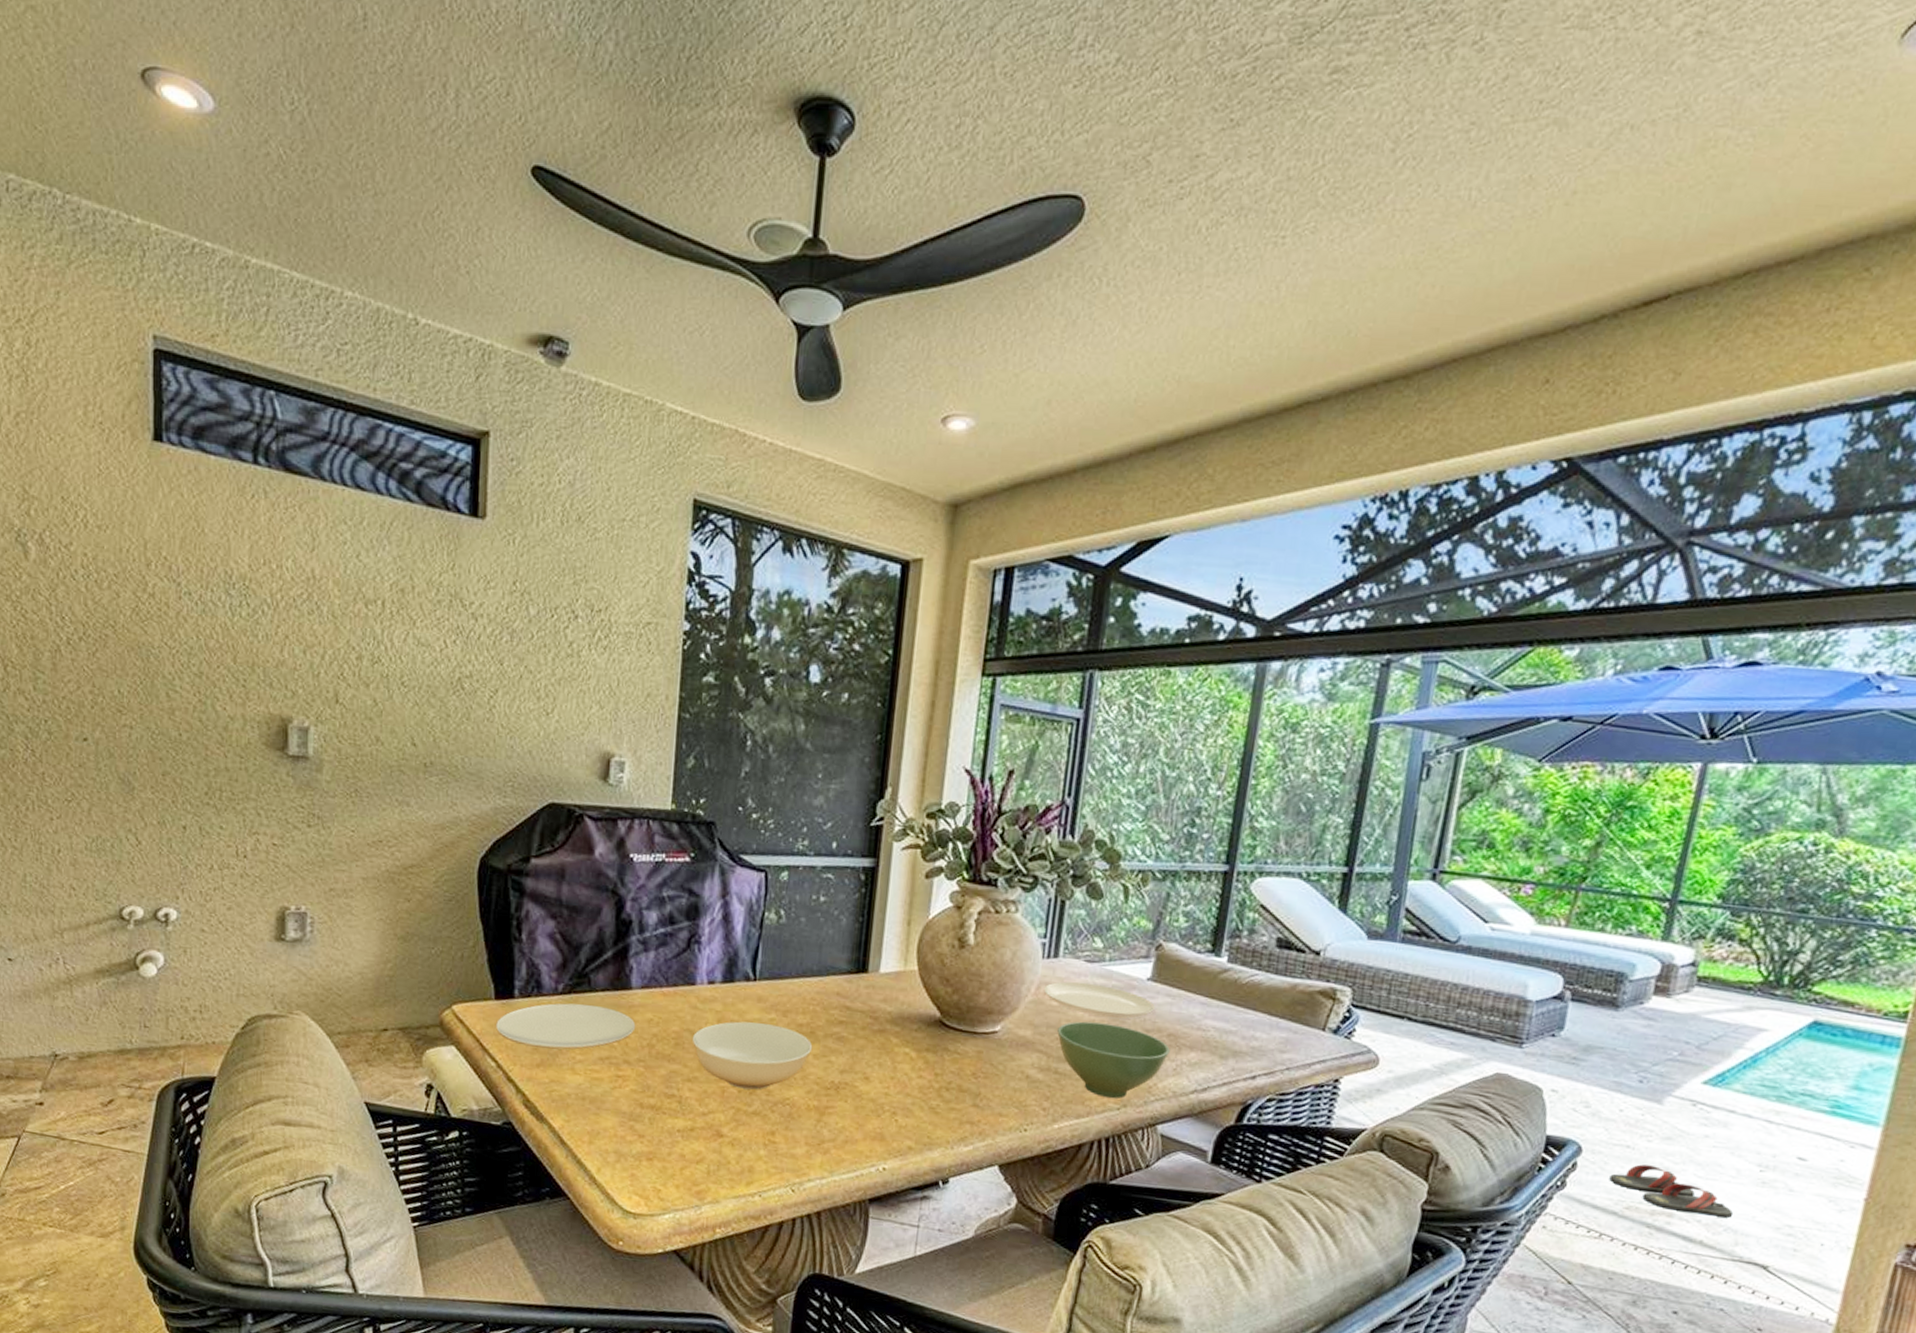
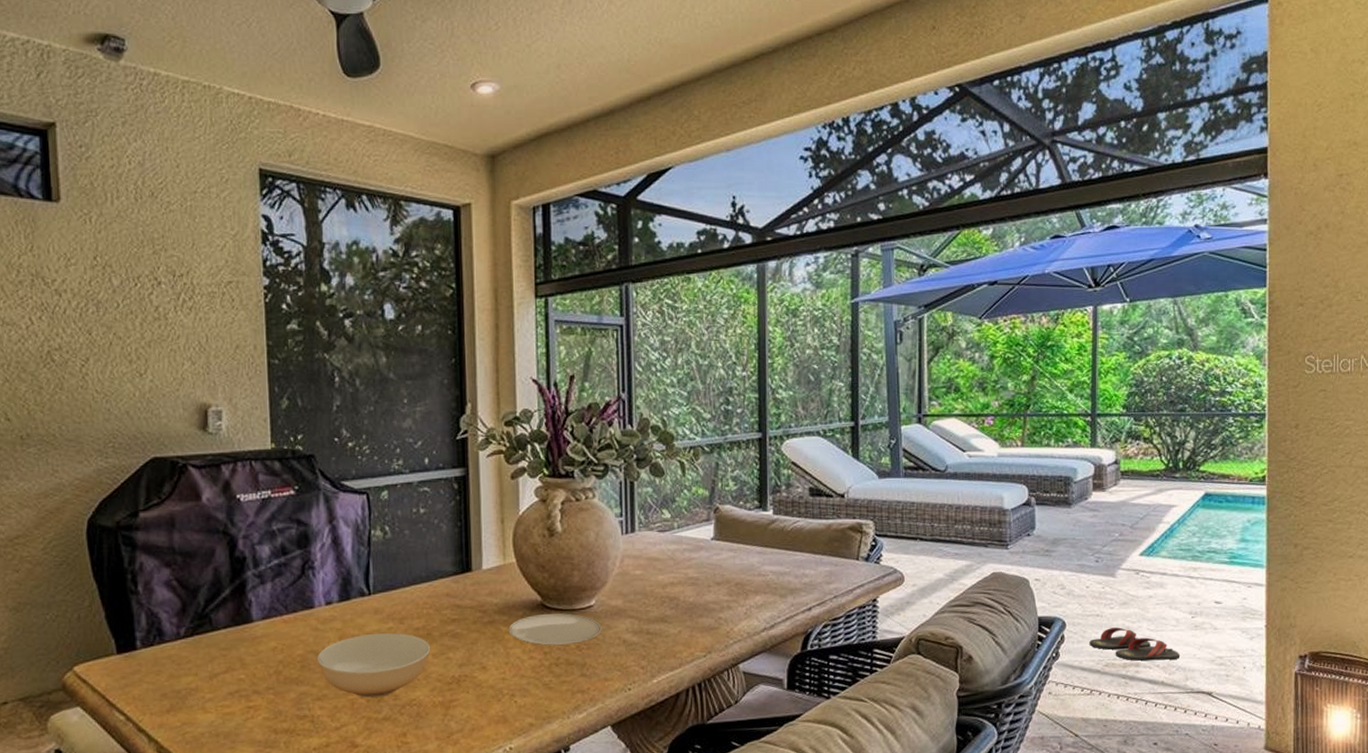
plate: present [496,1003,636,1050] -> none [121,643,261,695]
plate: none [899,1031,1004,1071] -> present [508,613,602,647]
plate: present [1043,981,1155,1020] -> none [626,550,721,579]
bowl: present [1057,1021,1170,1098] -> none [644,582,739,648]

